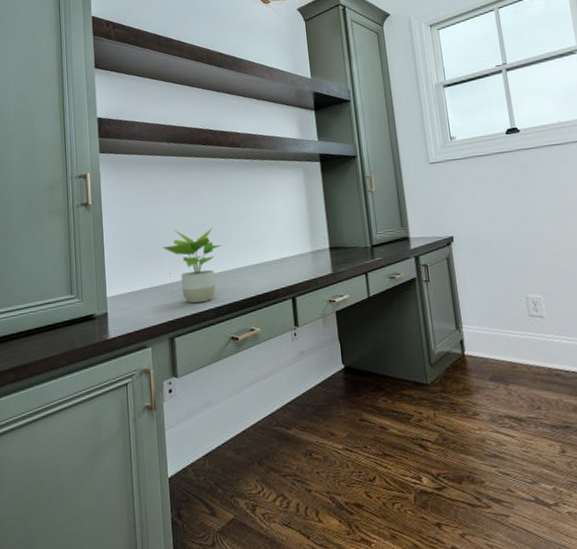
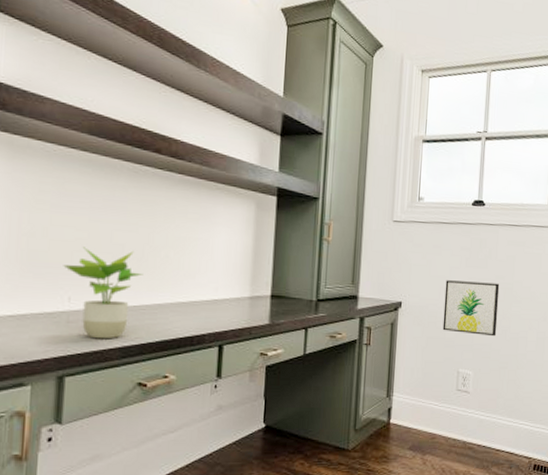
wall art: none [494,204,561,259] -> present [442,280,500,337]

